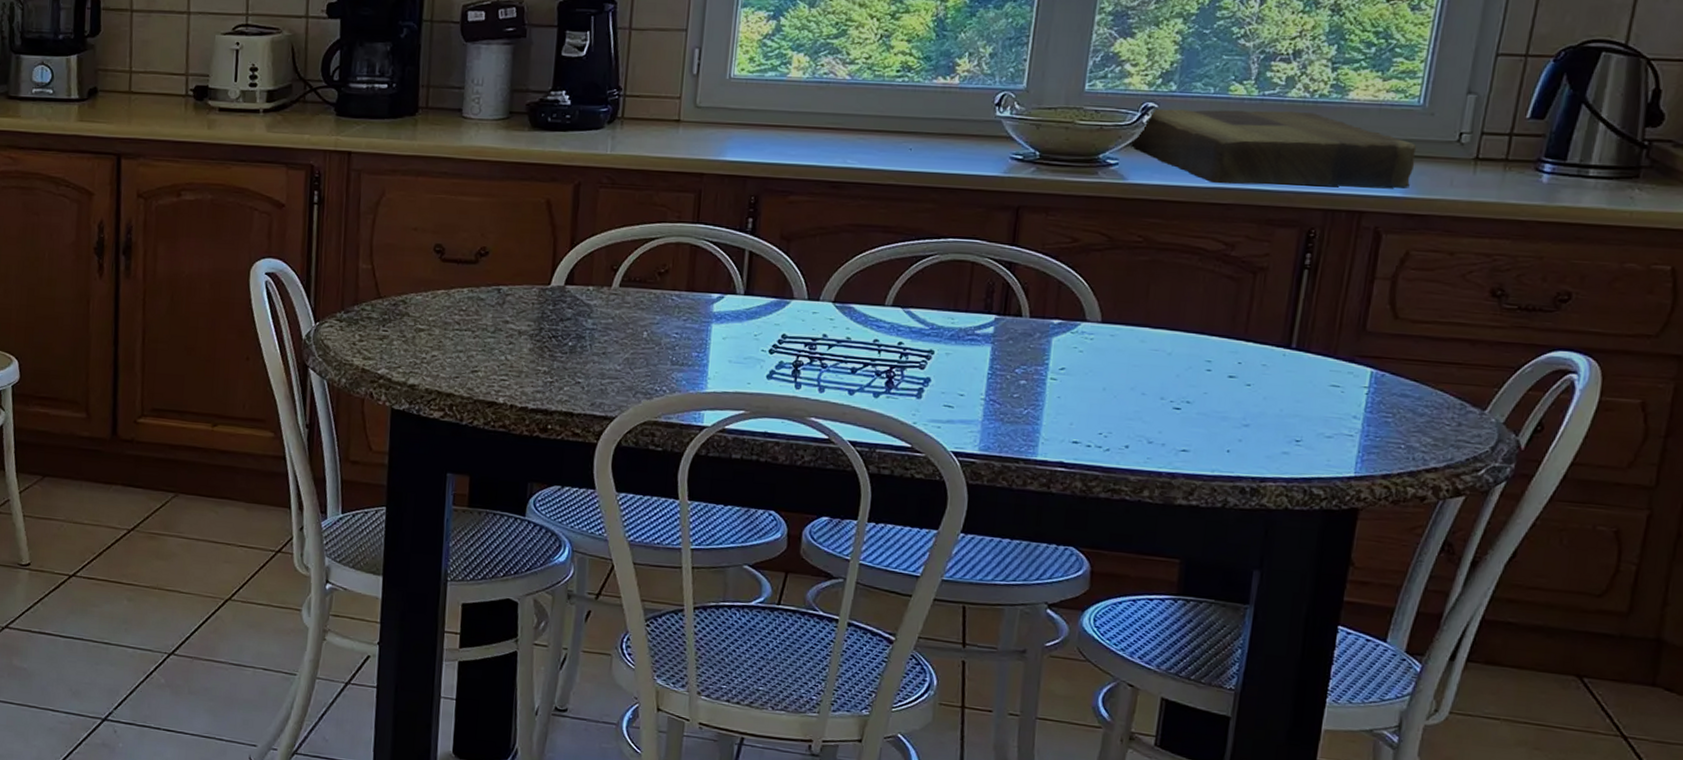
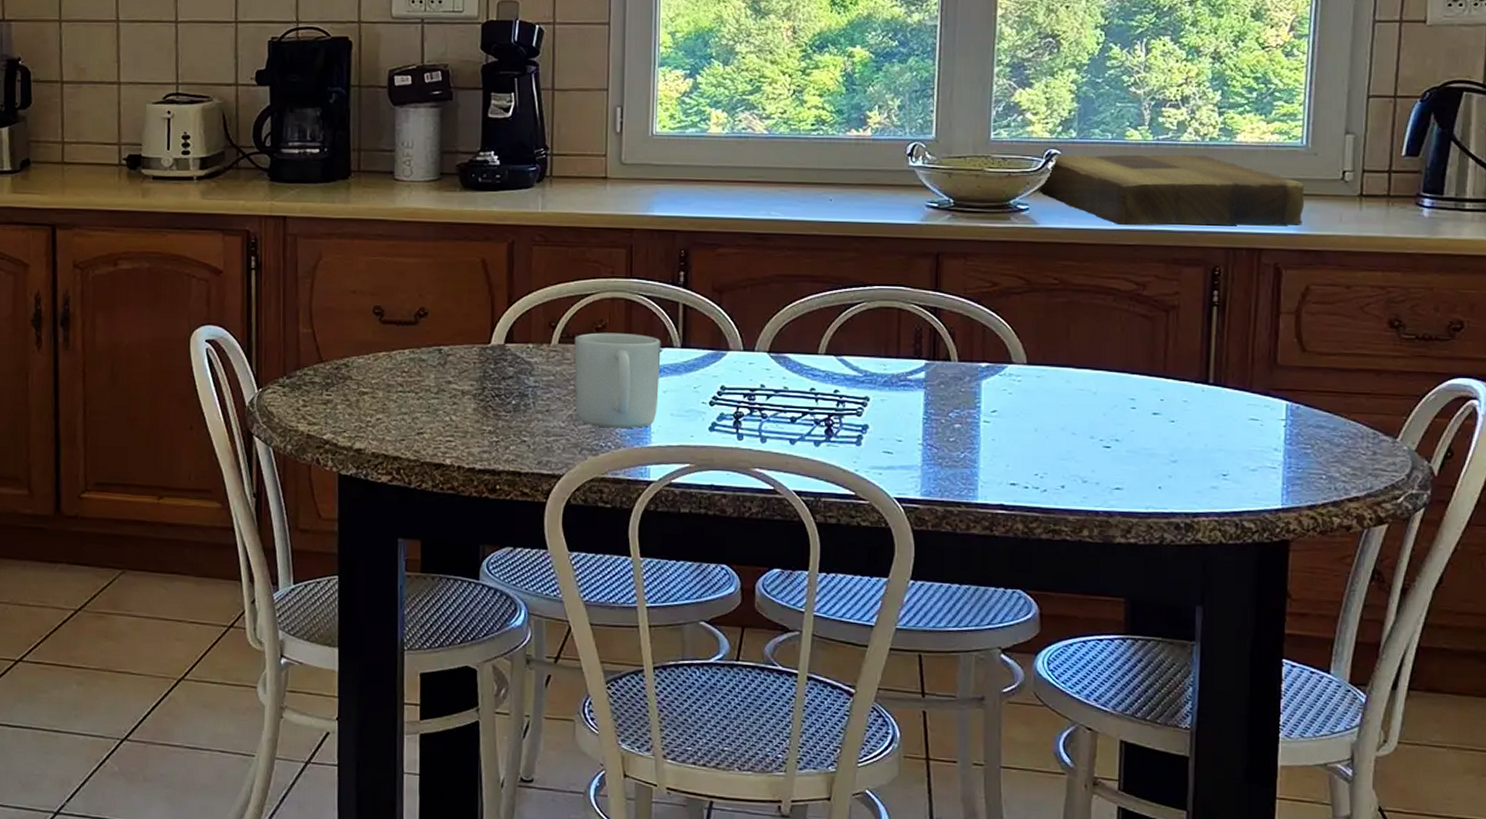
mug: none [632,277,724,374] -> present [574,332,661,429]

